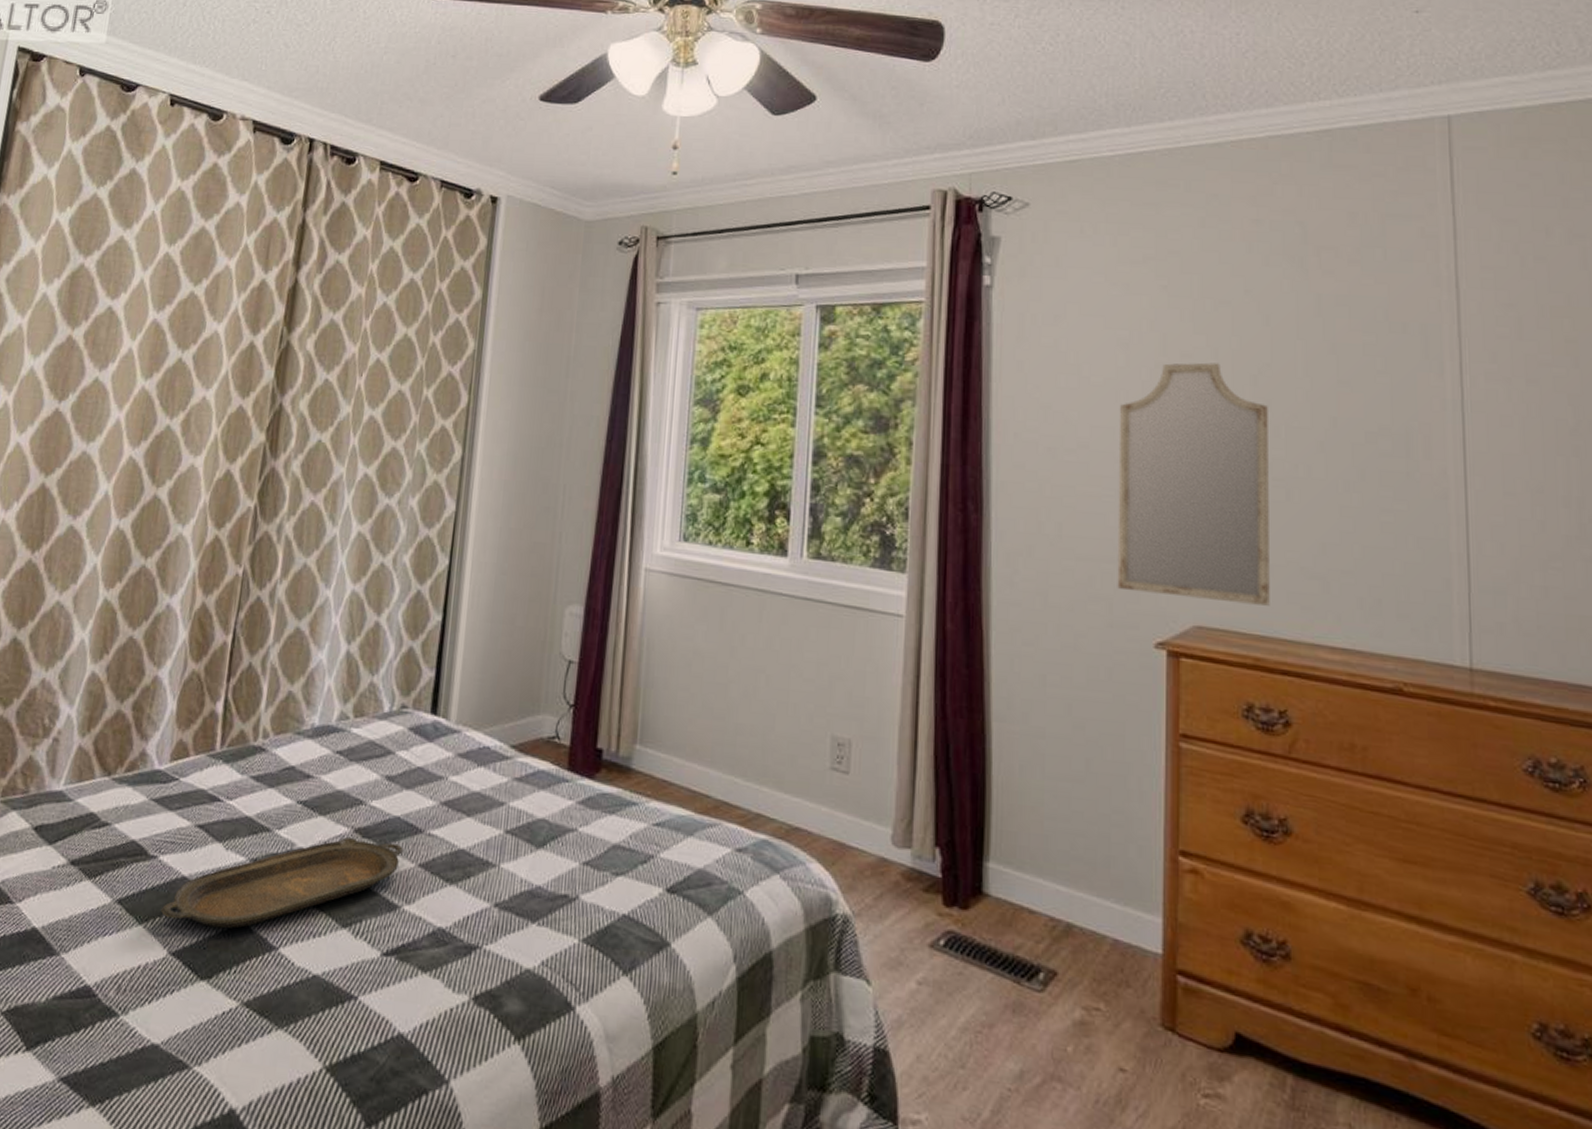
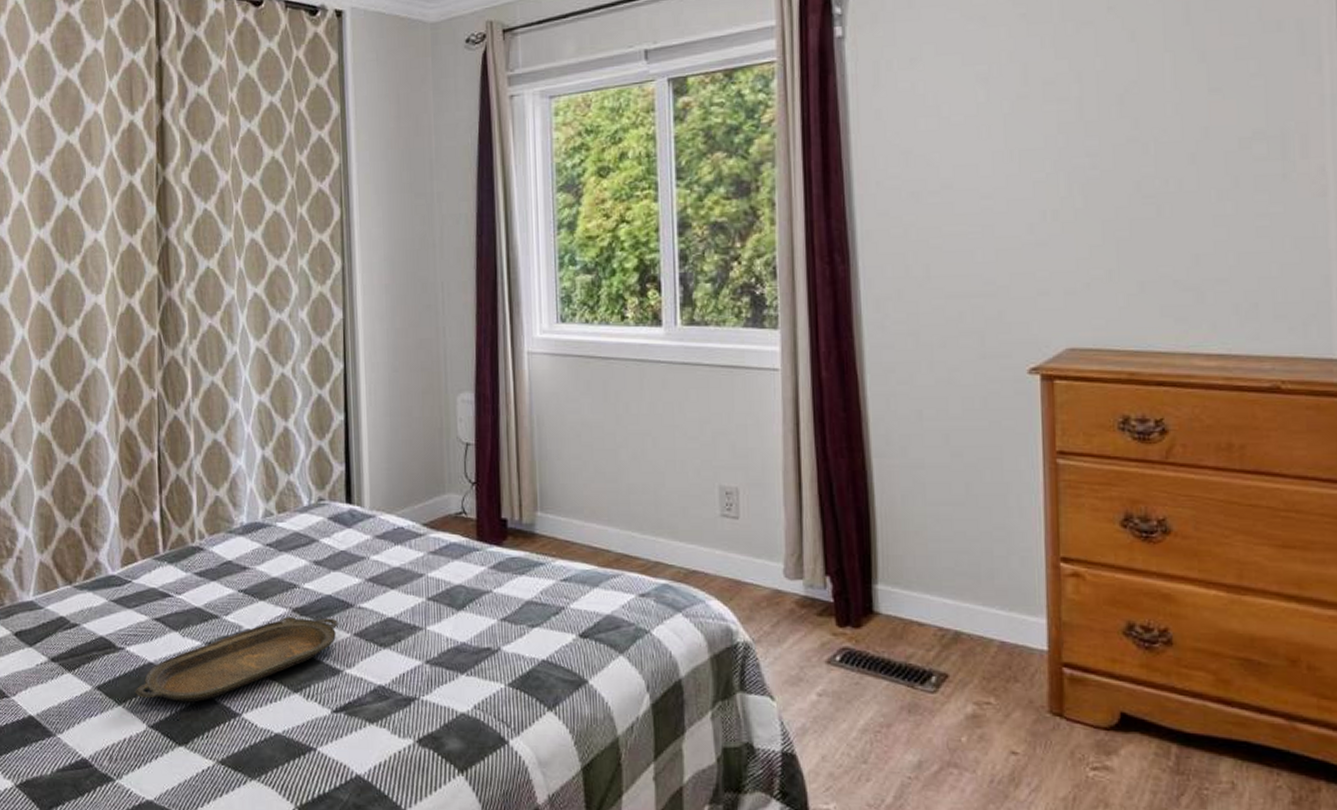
home mirror: present [1117,362,1270,606] -> none [981,86,1143,323]

